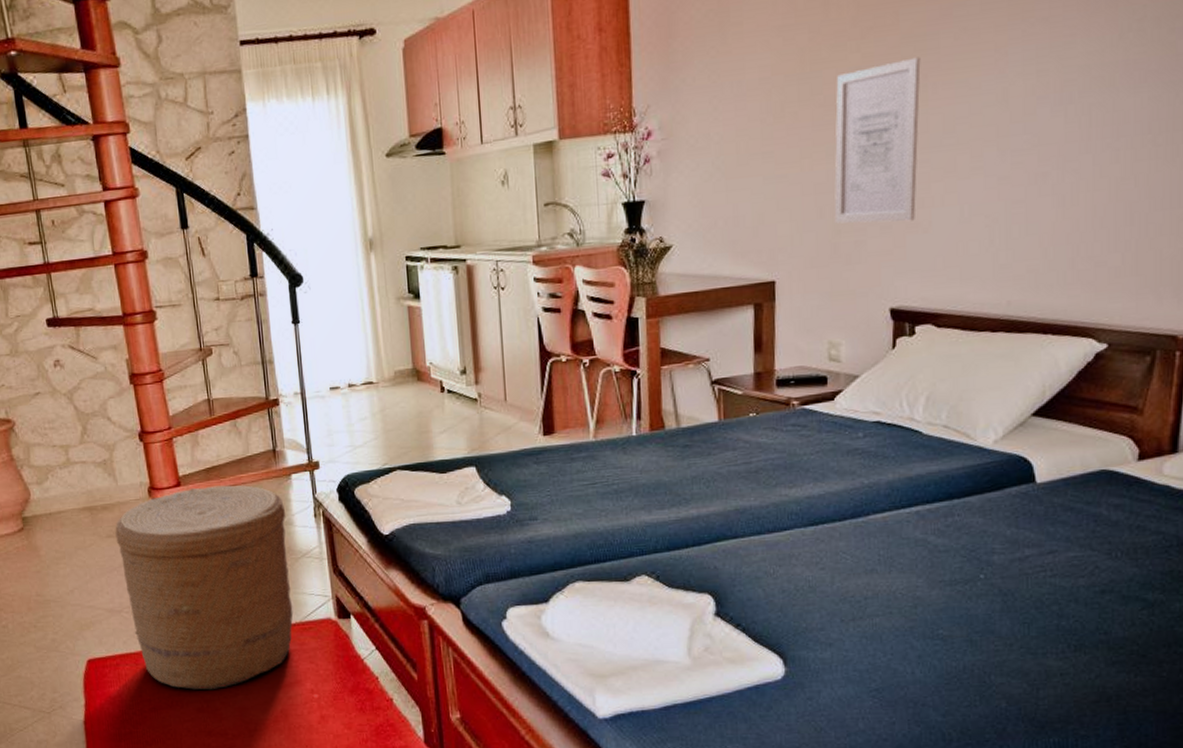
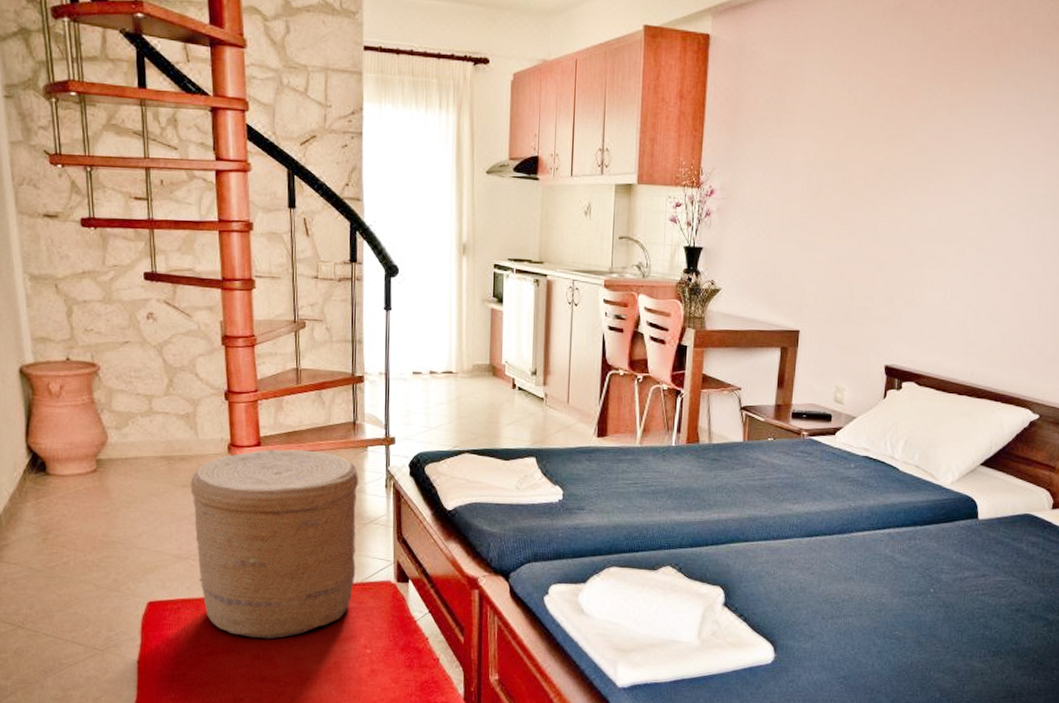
wall art: present [834,57,921,224] -> none [850,166,927,297]

